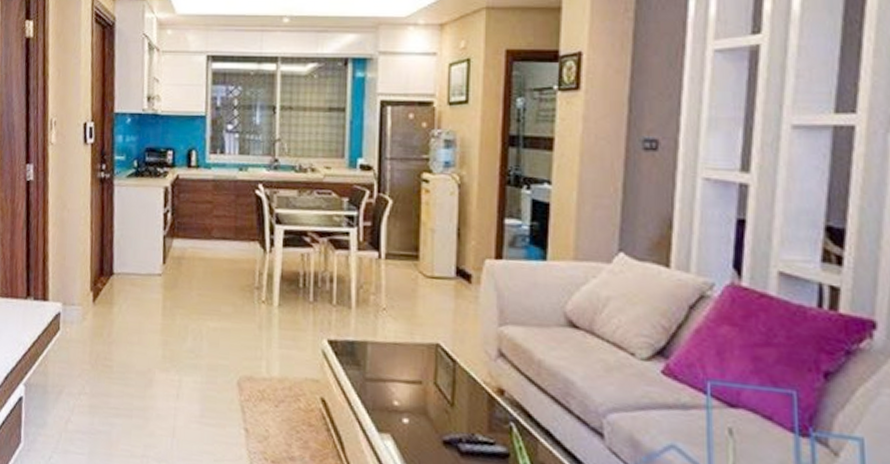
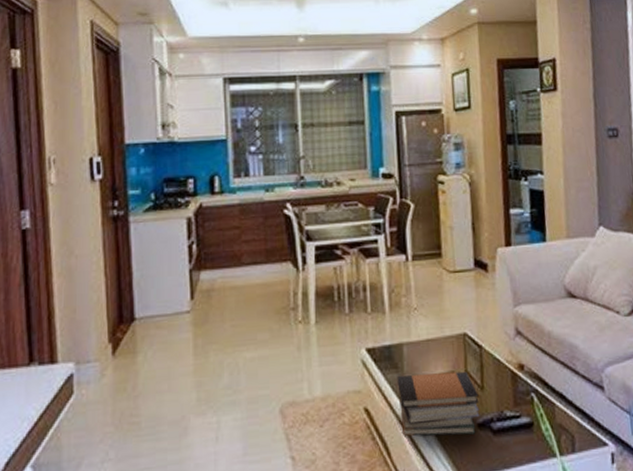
book stack: none [358,374,447,451] -> present [397,371,480,437]

